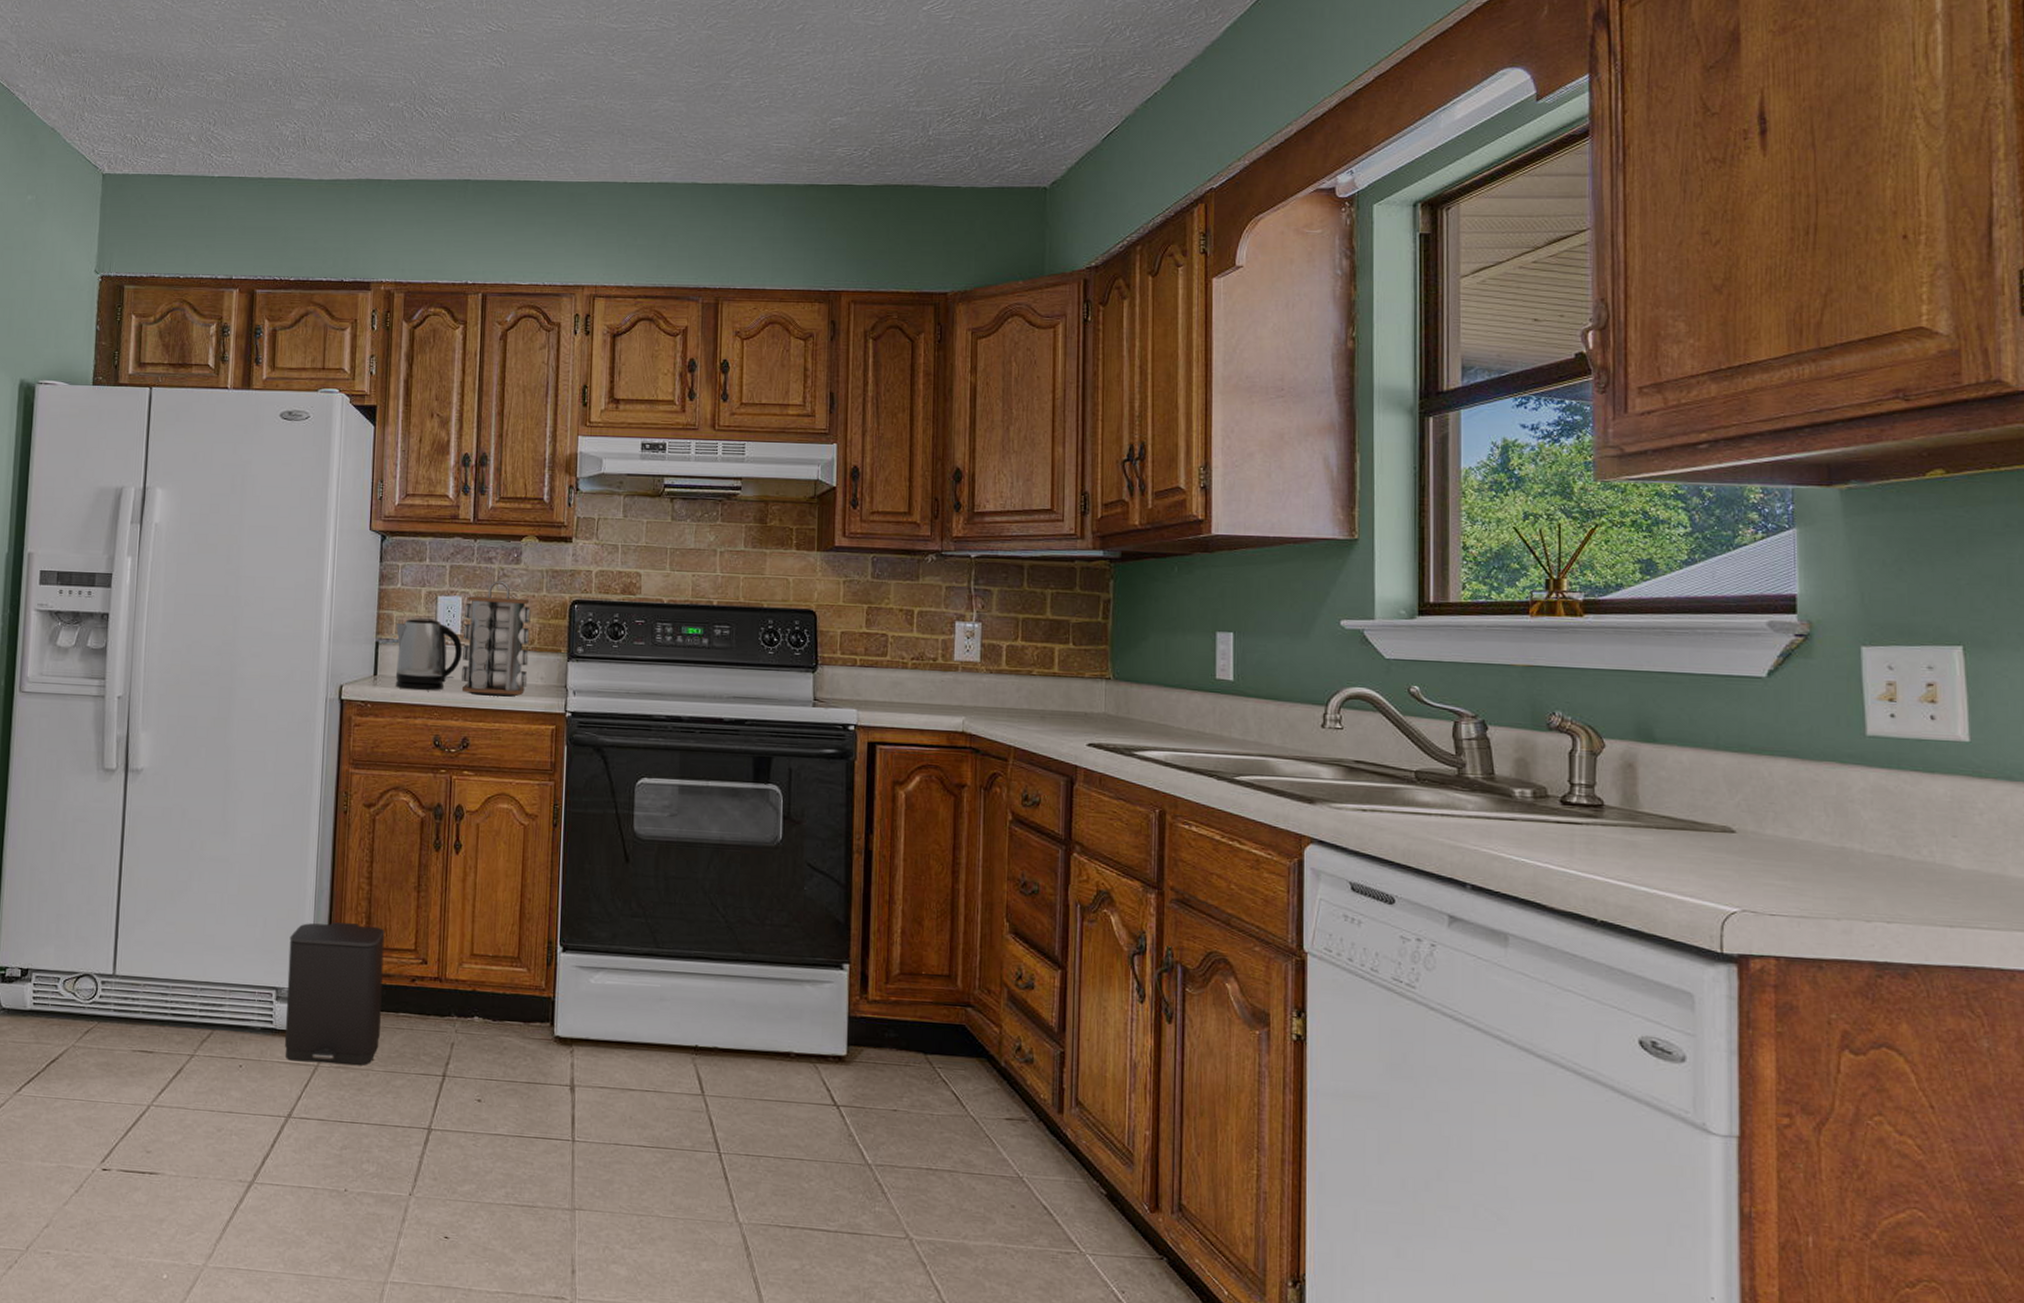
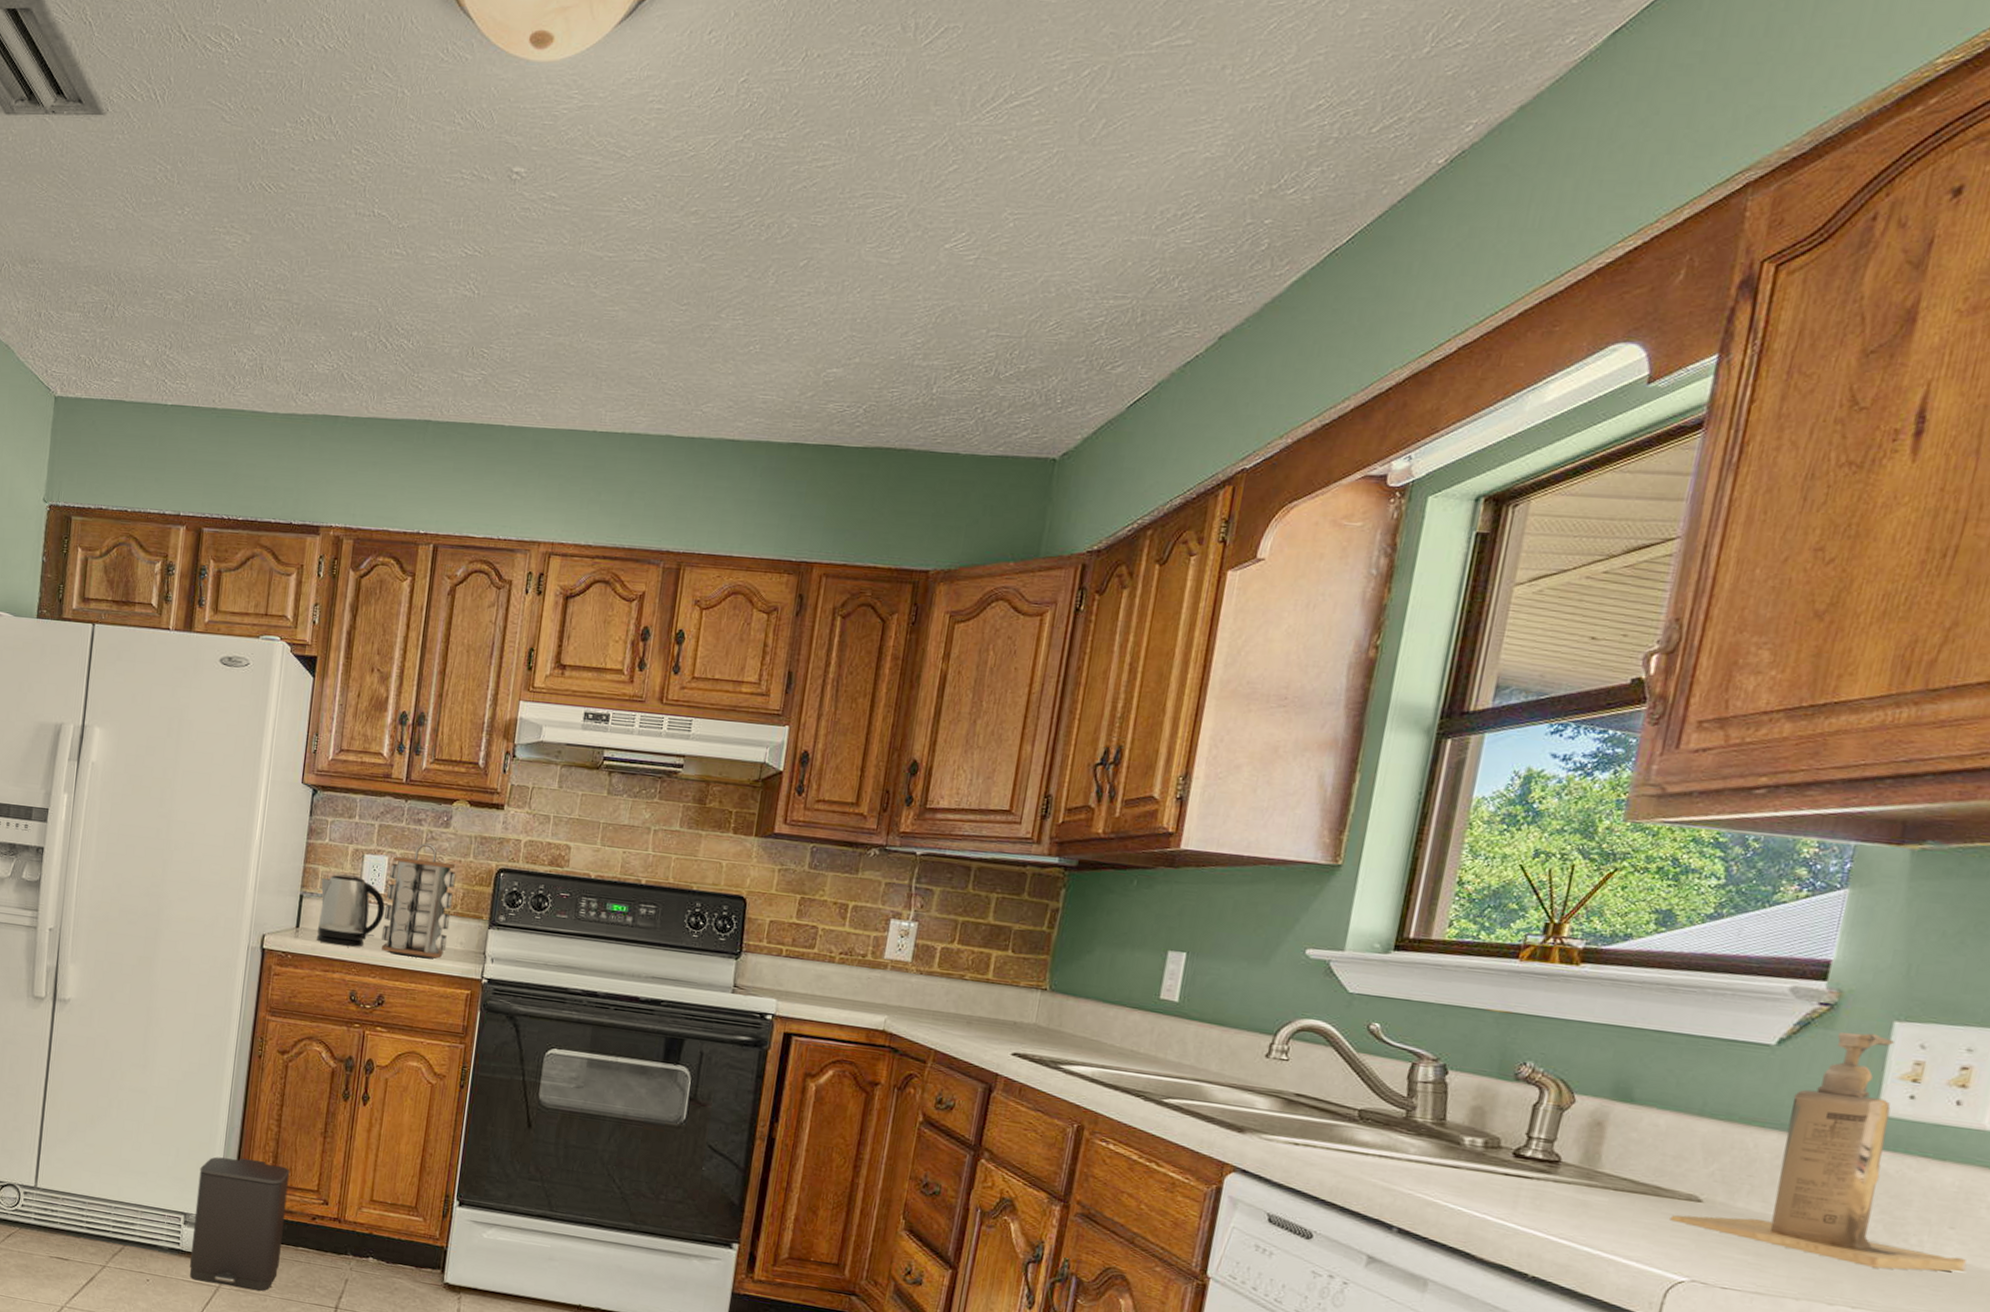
soap dispenser: none [1711,659,1975,882] -> present [1669,1031,1968,1272]

